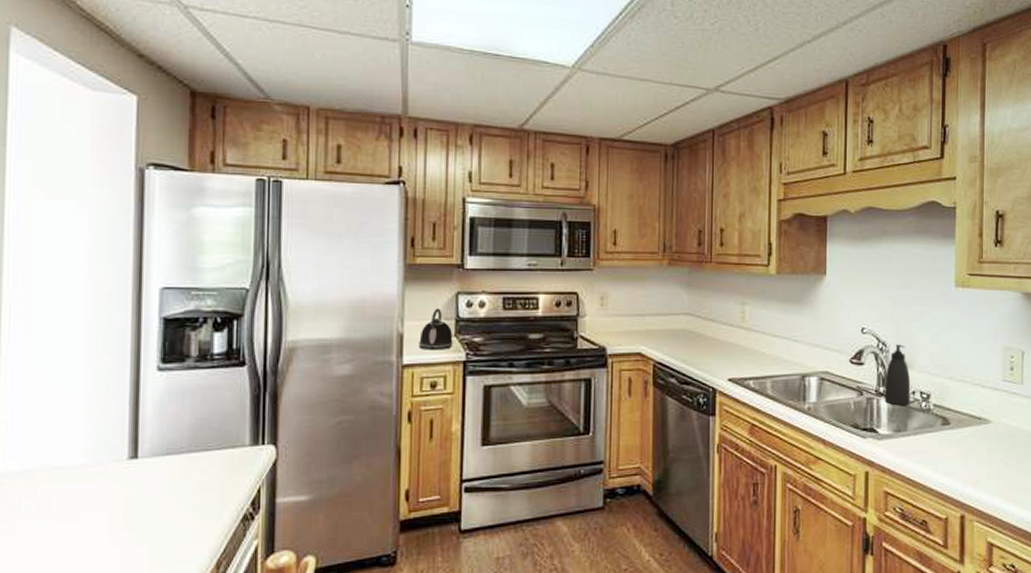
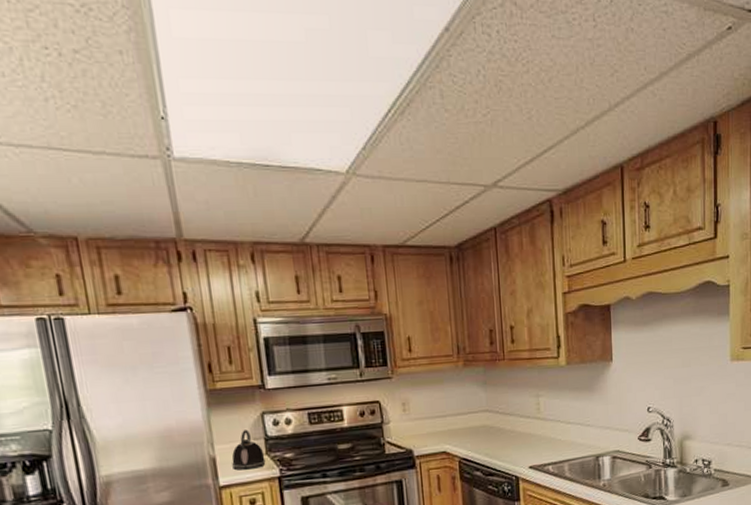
soap dispenser: present [884,344,911,406] -> none [670,419,694,474]

